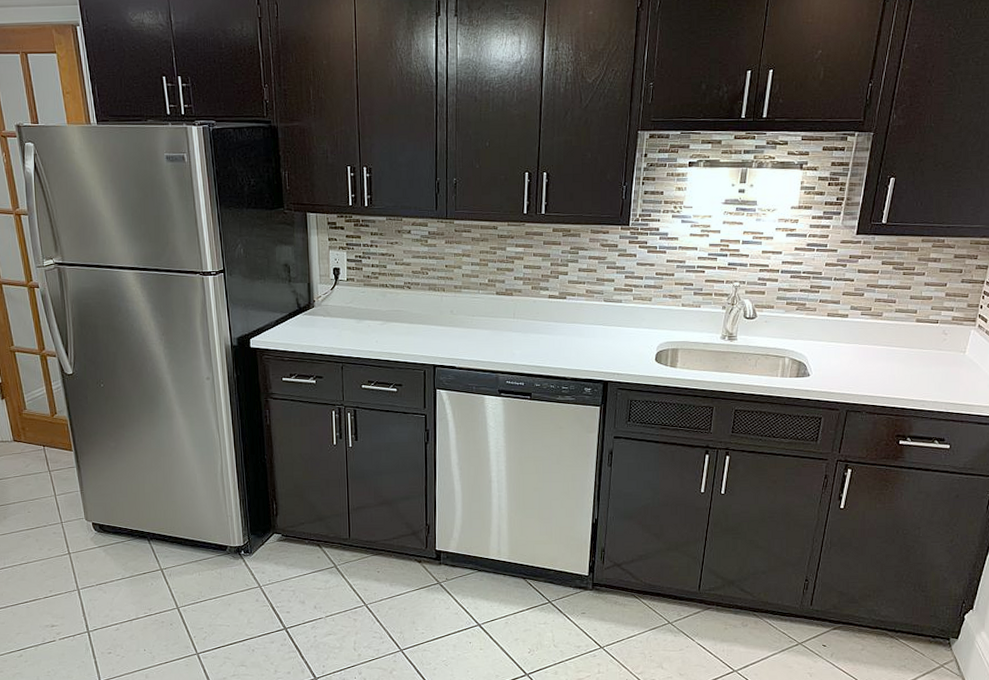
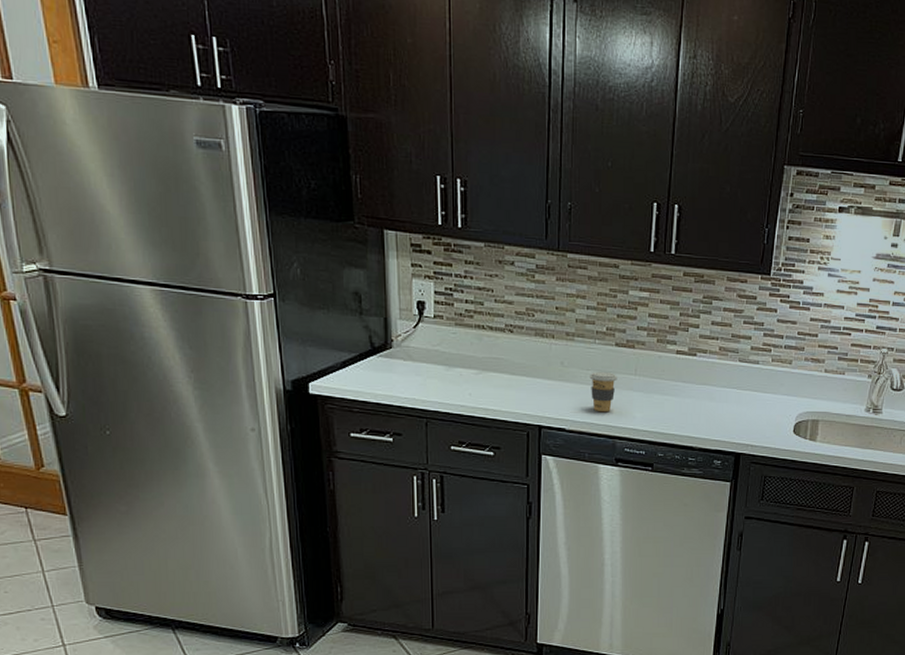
coffee cup: none [475,316,499,351] -> present [589,371,617,413]

